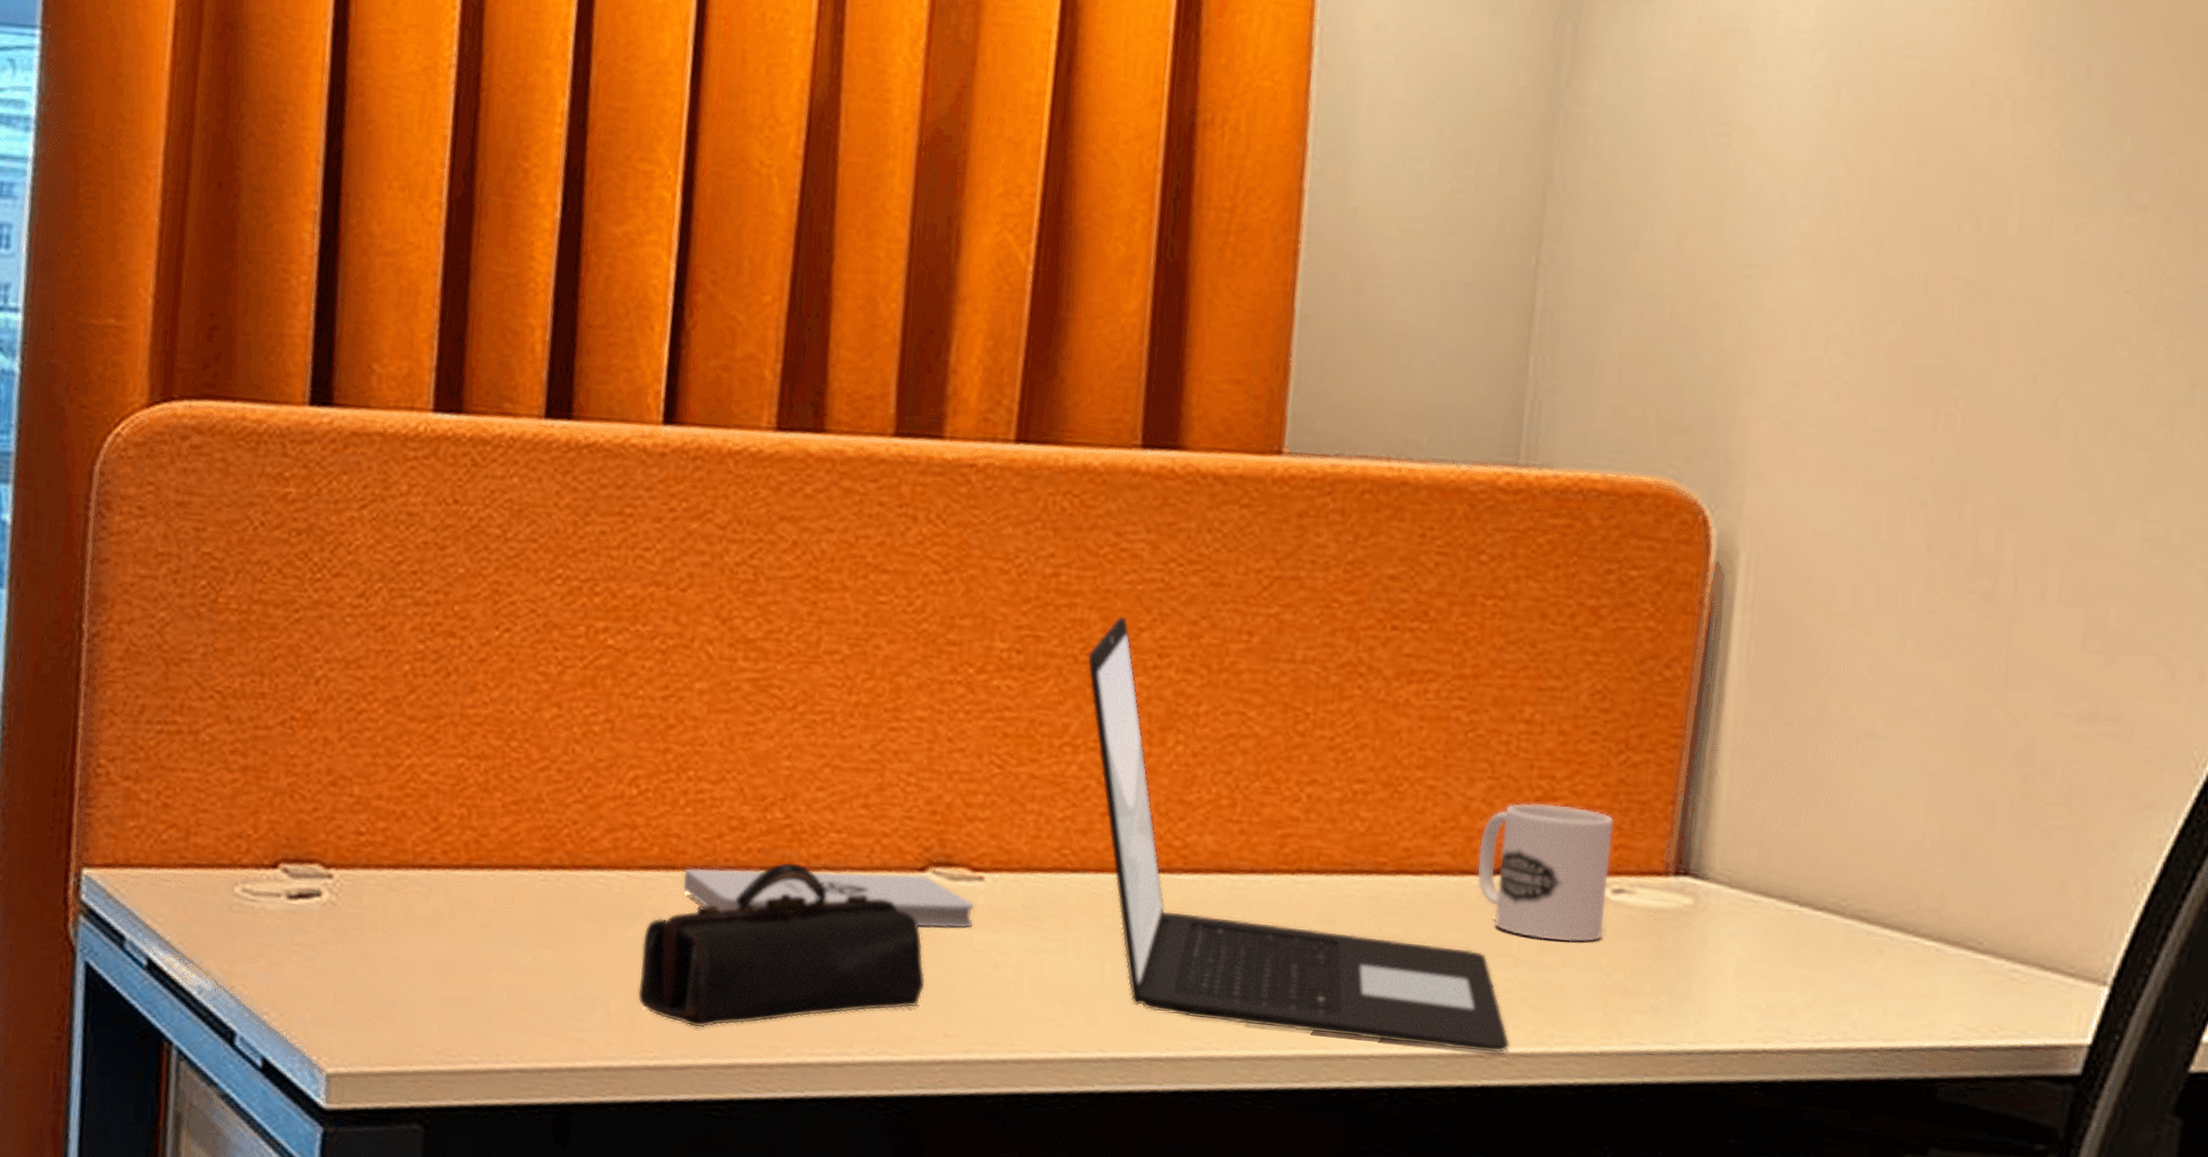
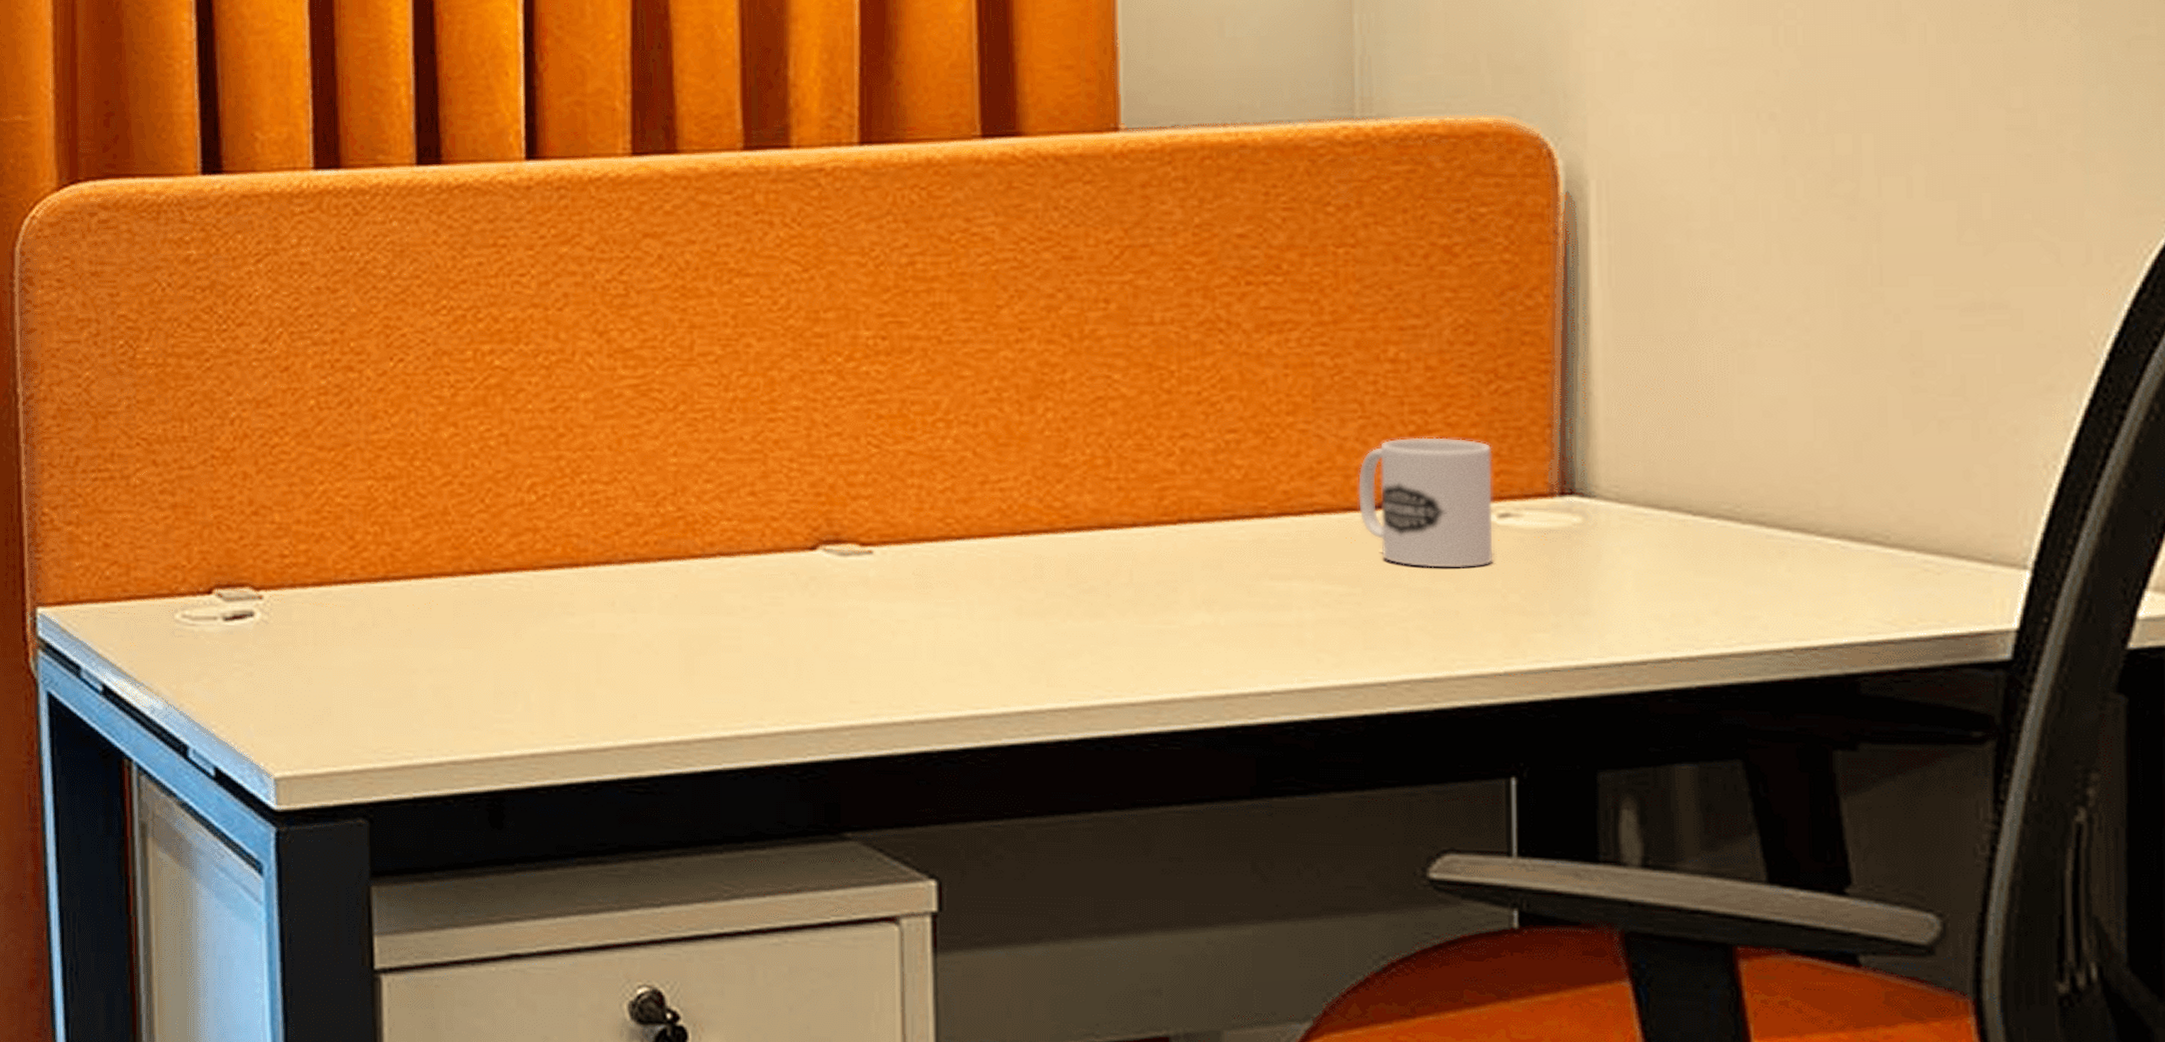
pencil case: present [637,862,926,1028] -> none [554,552,827,711]
notepad: present [683,868,975,929] -> none [587,553,867,603]
laptop: present [1087,616,1510,1053] -> none [951,296,1411,680]

